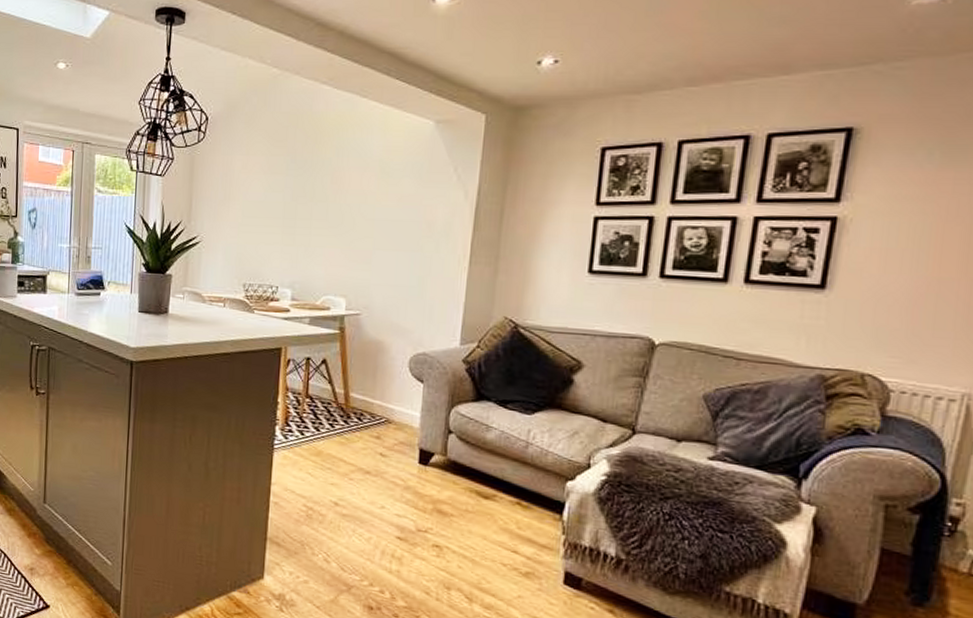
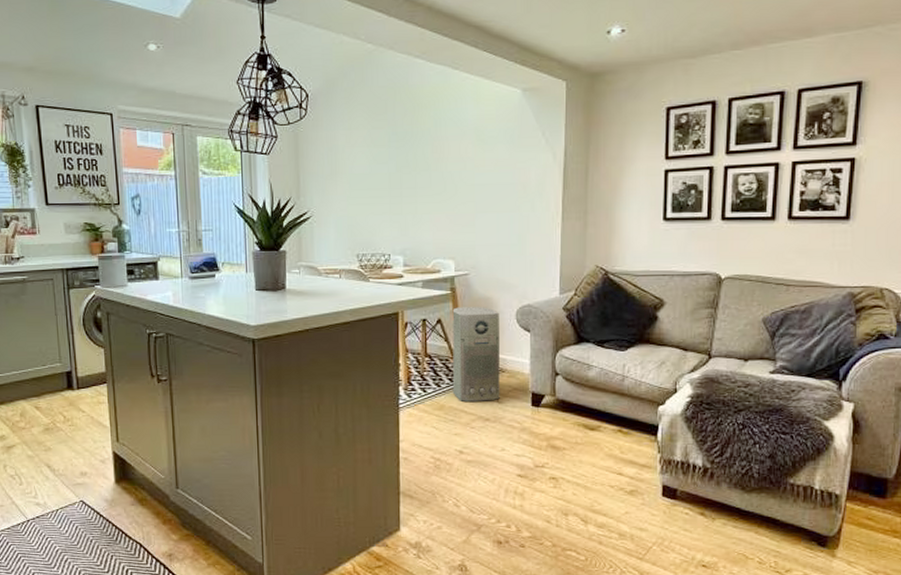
air purifier: none [332,348,390,453] -> present [452,307,500,401]

